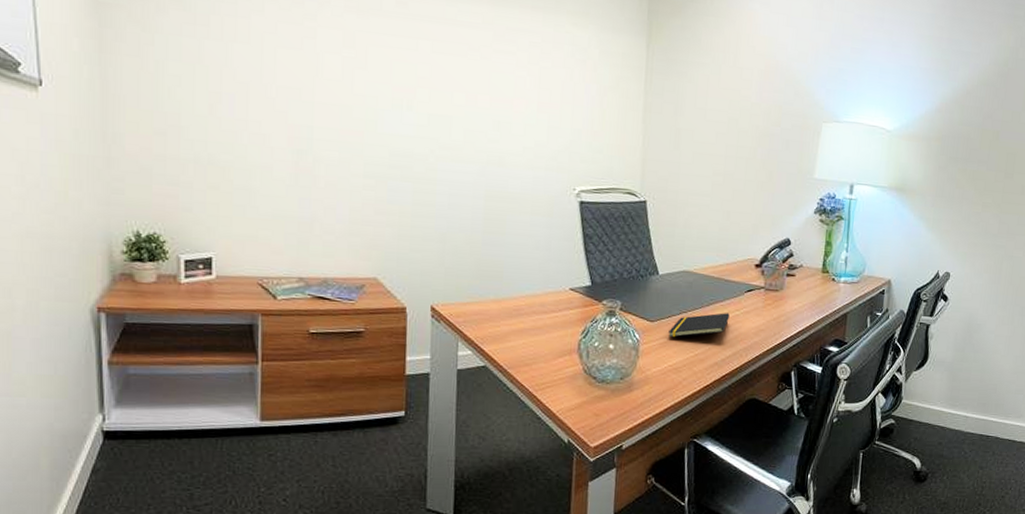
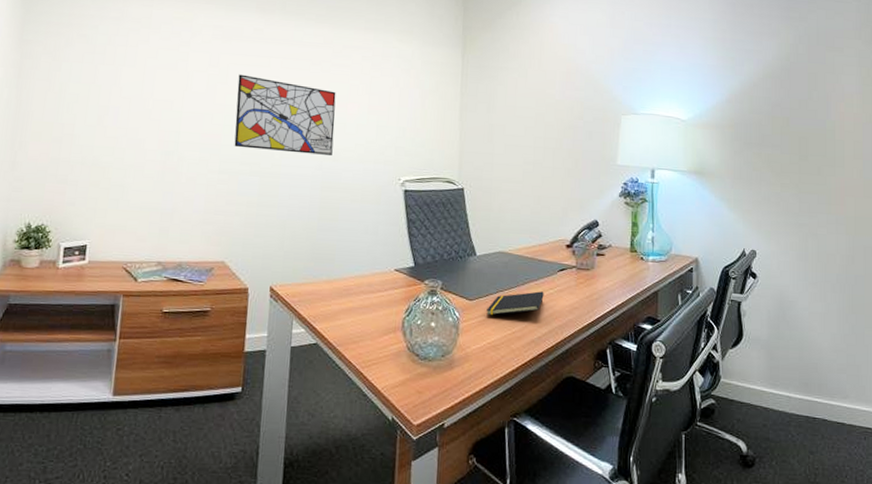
wall art: none [379,58,499,160] -> present [234,74,336,155]

